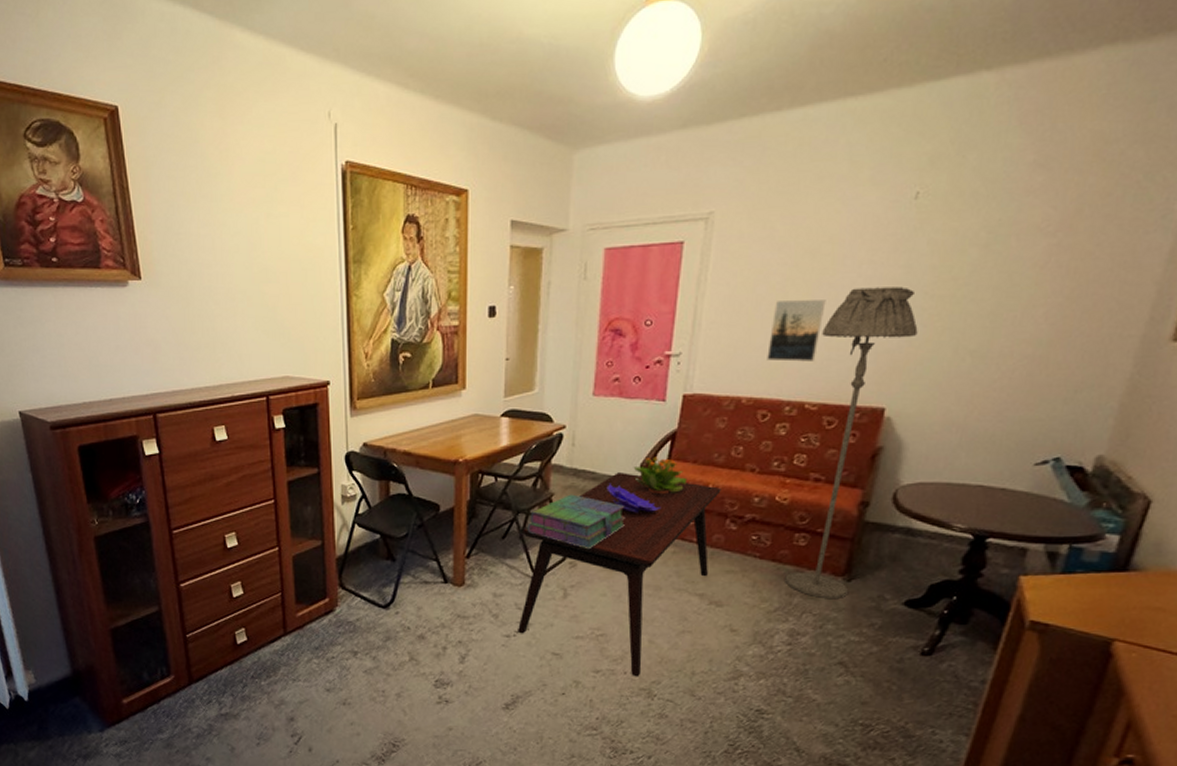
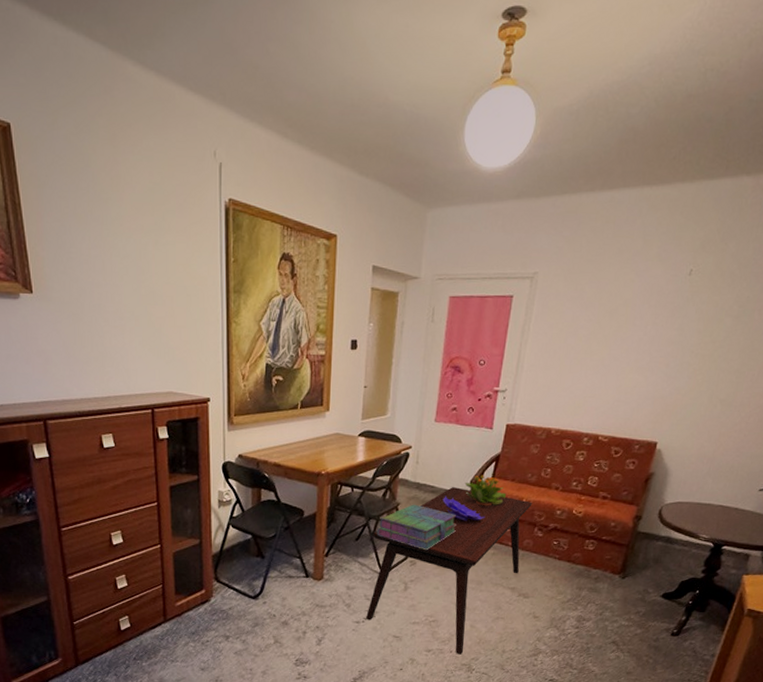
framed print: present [767,300,826,362] -> none [572,351,619,402]
floor lamp: present [785,287,918,598] -> none [576,344,685,592]

